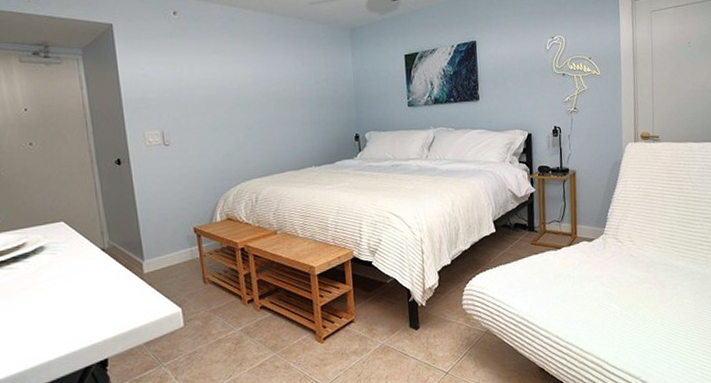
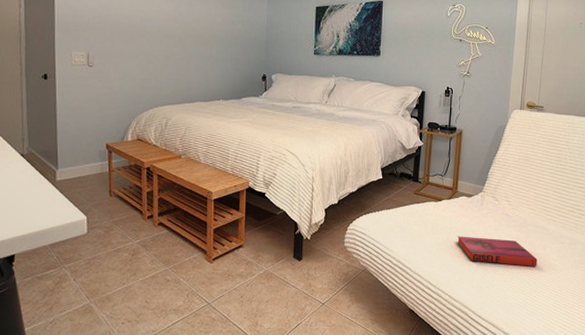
hardback book: none [582,282,670,310] -> present [457,236,538,267]

